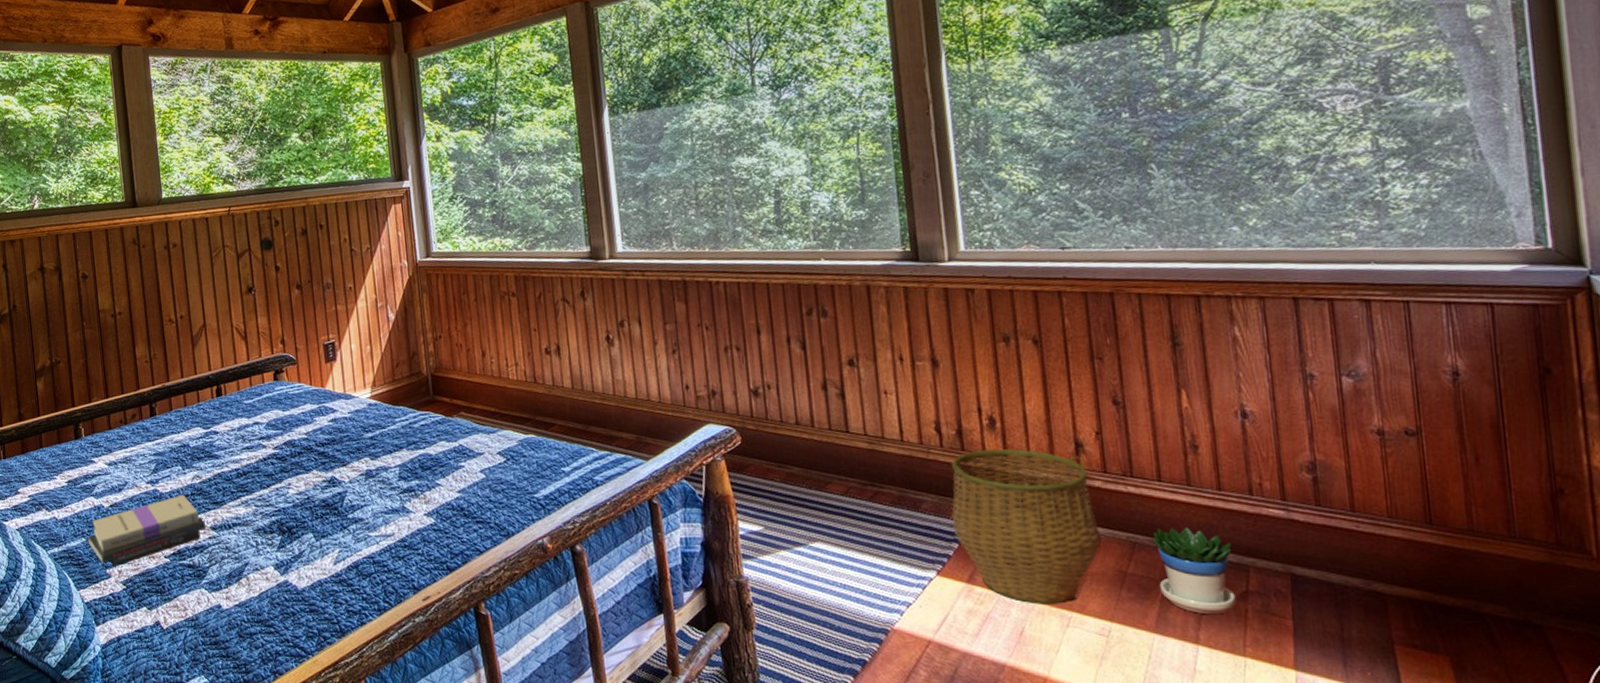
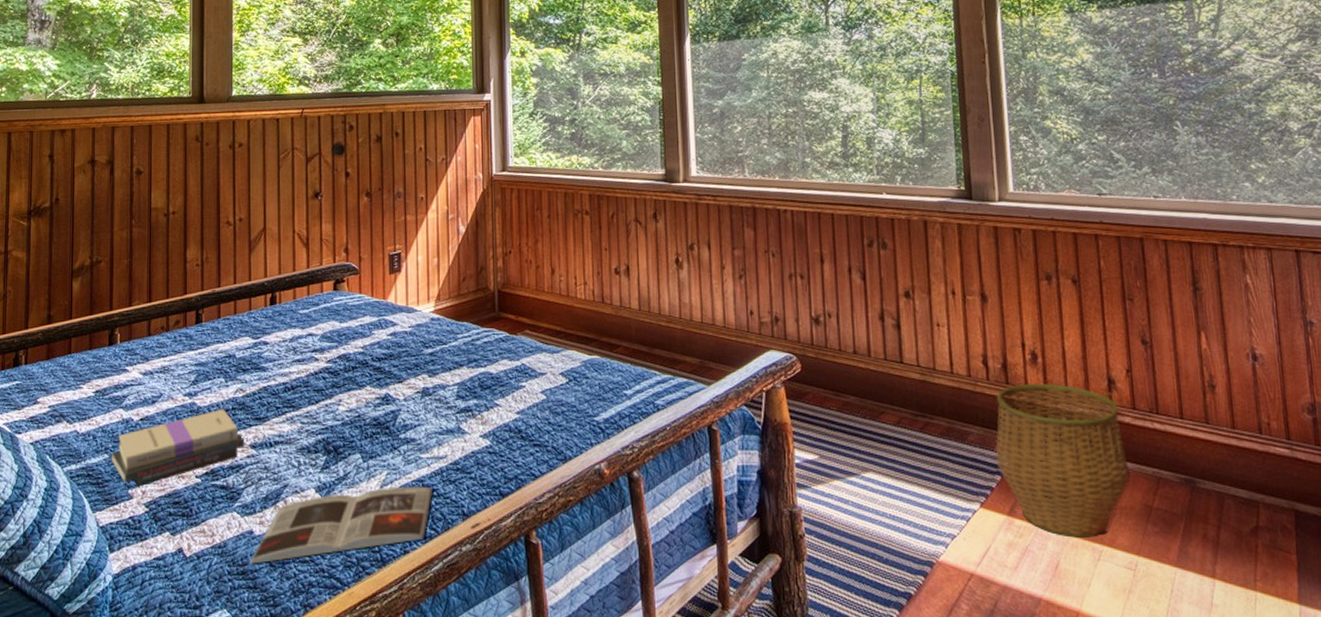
magazine: none [220,562,383,635] -> present [249,486,432,564]
flowerpot: present [1152,527,1236,615] -> none [1175,464,1248,550]

